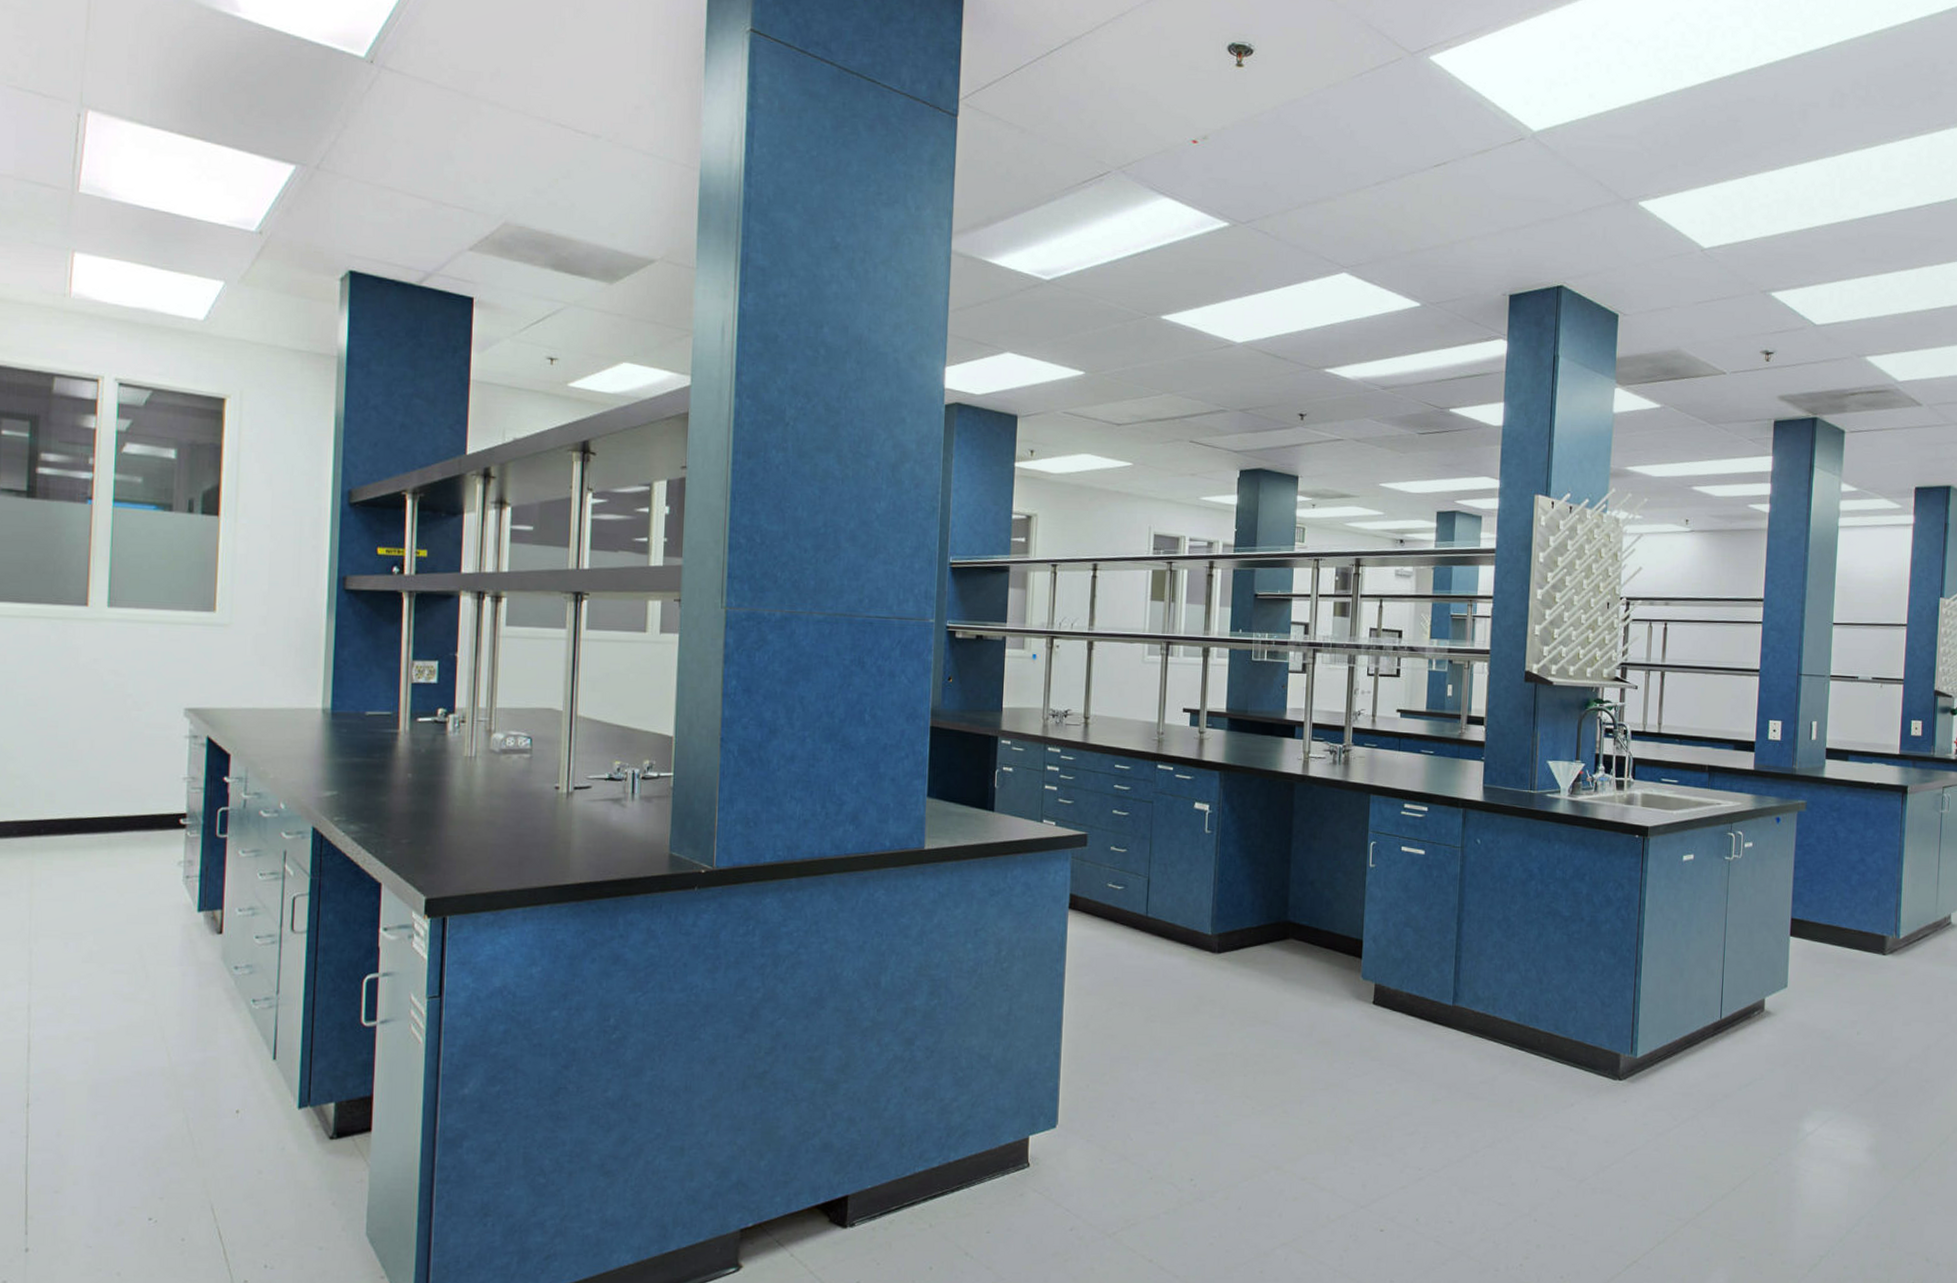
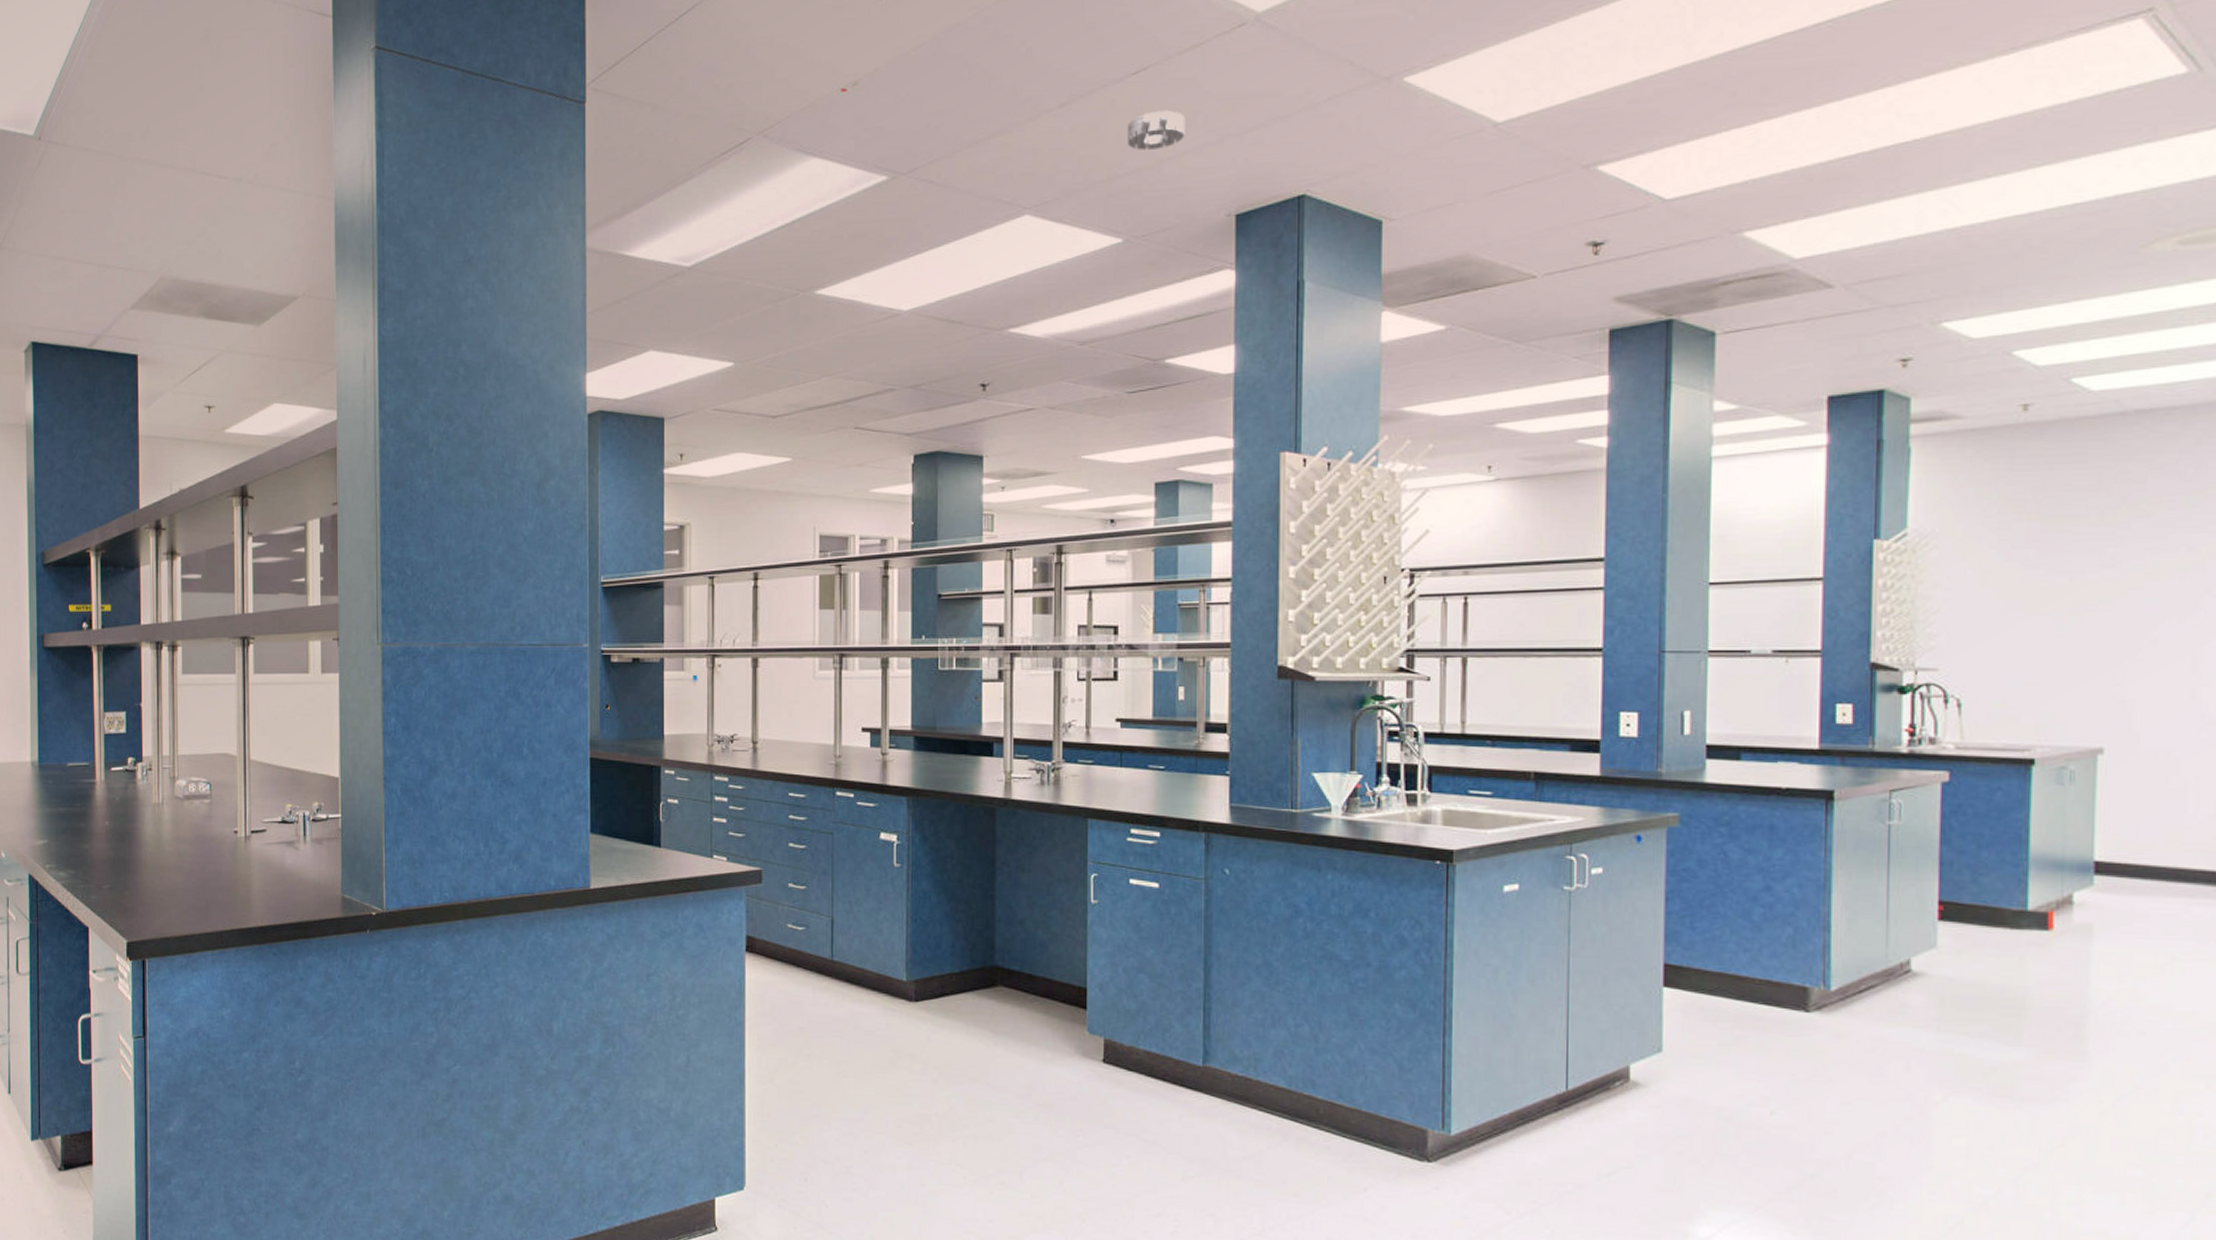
smoke detector: none [1427,199,1474,232] -> present [1127,109,1185,150]

